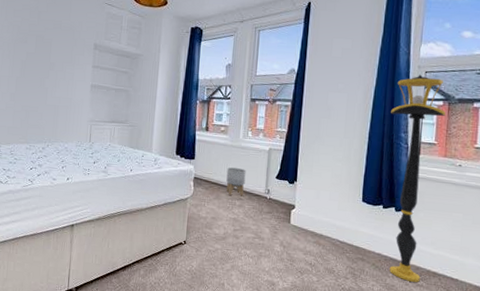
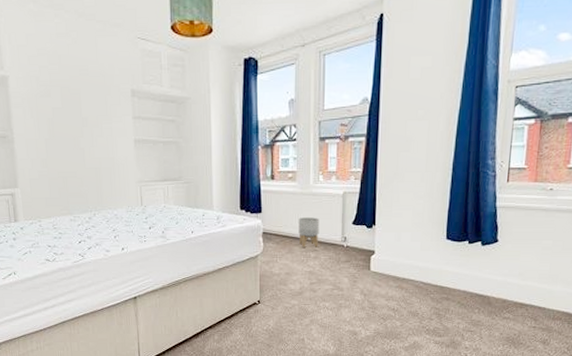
floor lamp: present [389,74,446,282] -> none [475,90,537,315]

